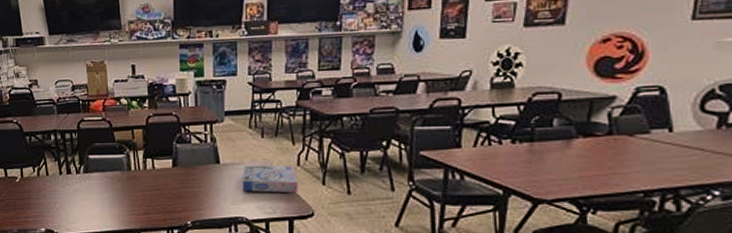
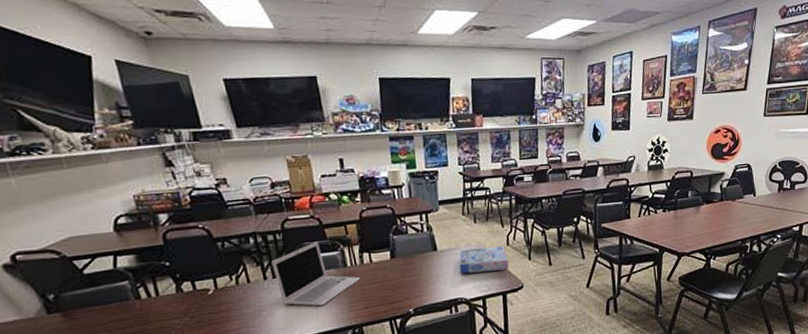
laptop: none [67,143,142,206] -> present [272,241,360,307]

